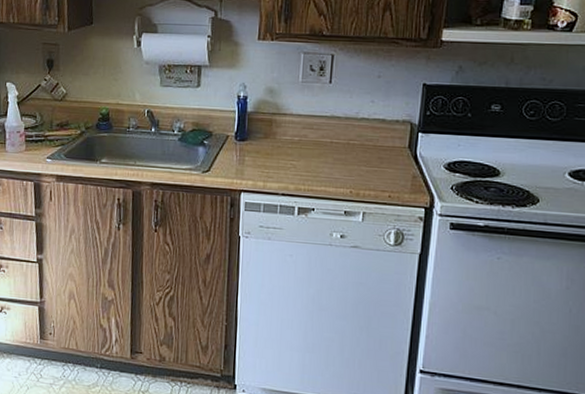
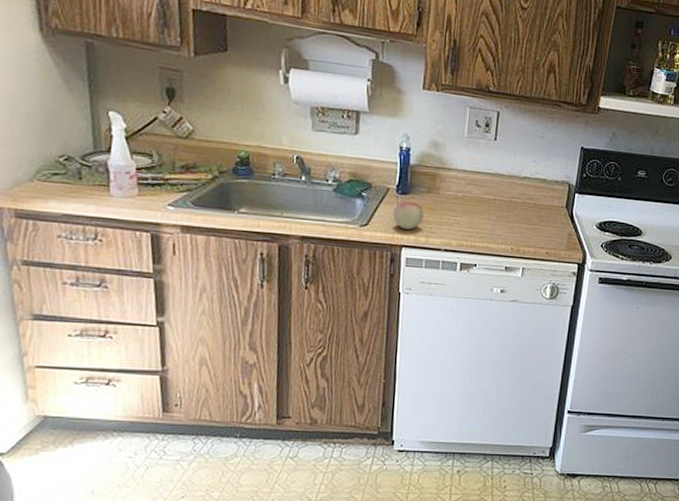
fruit: none [232,146,261,175] -> present [393,200,424,230]

